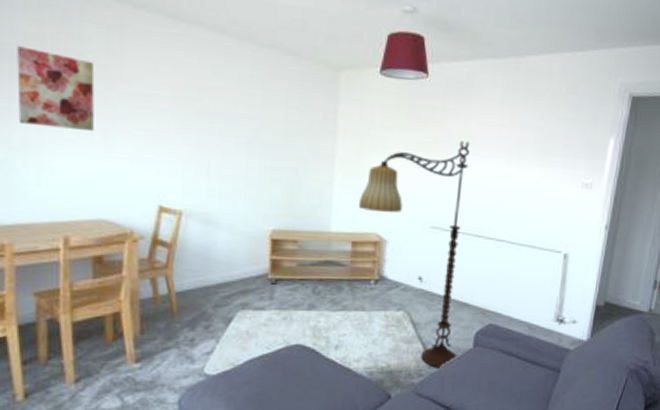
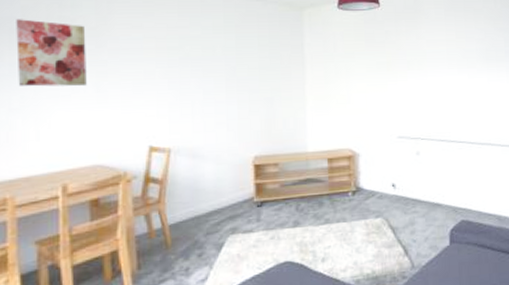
floor lamp: present [358,141,470,368] -> none [330,58,439,269]

